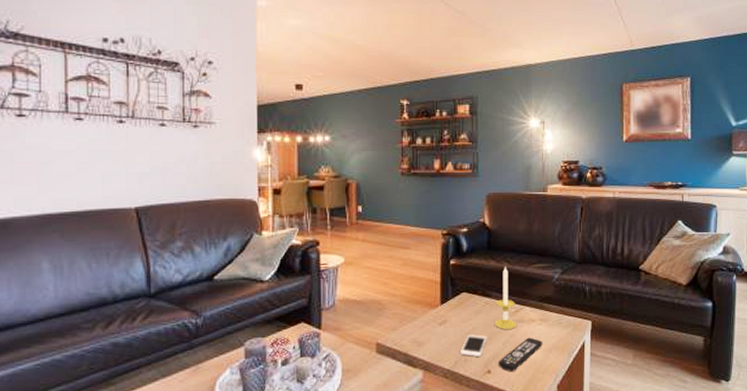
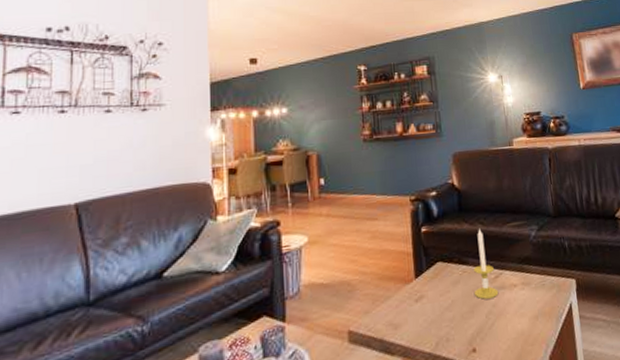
cell phone: present [461,334,487,357] -> none [441,308,469,335]
remote control: present [499,337,543,372] -> none [483,305,529,348]

